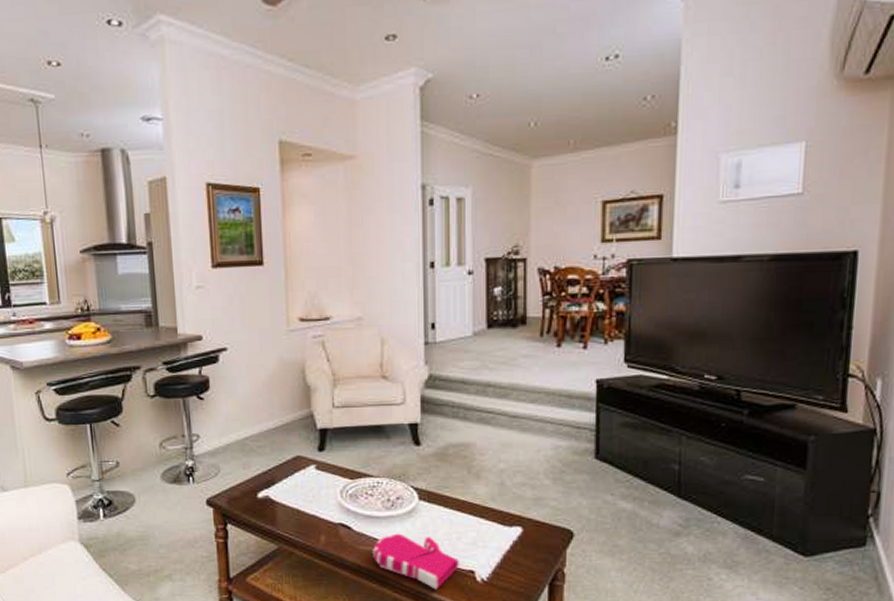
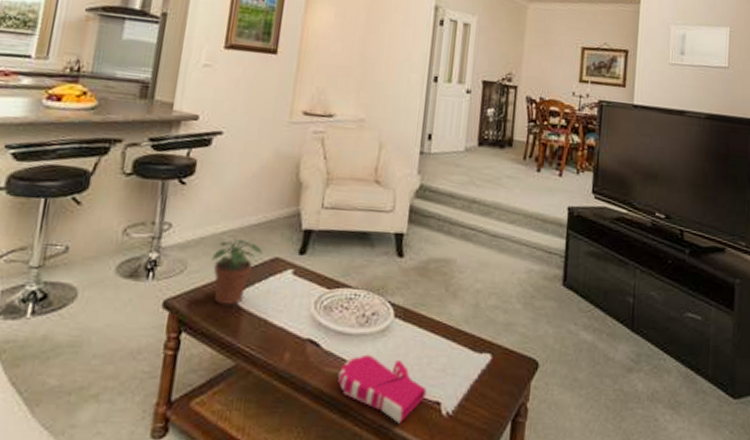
potted plant: none [239,442,285,500] -> present [211,238,263,306]

